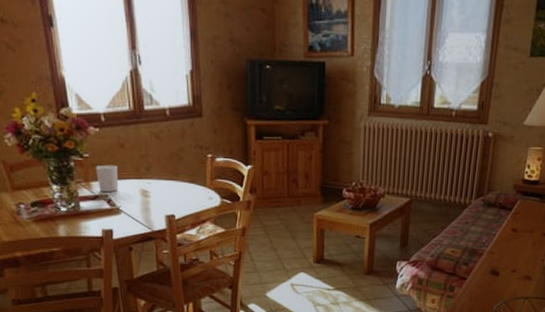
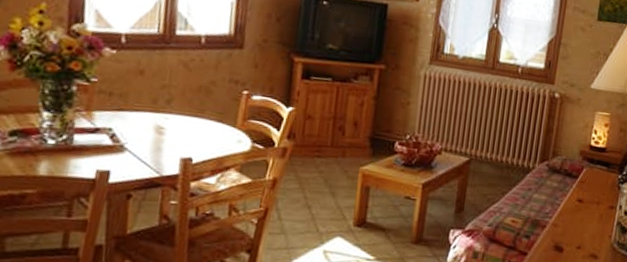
candle holder: present [96,164,119,193] -> none [102,92,131,126]

